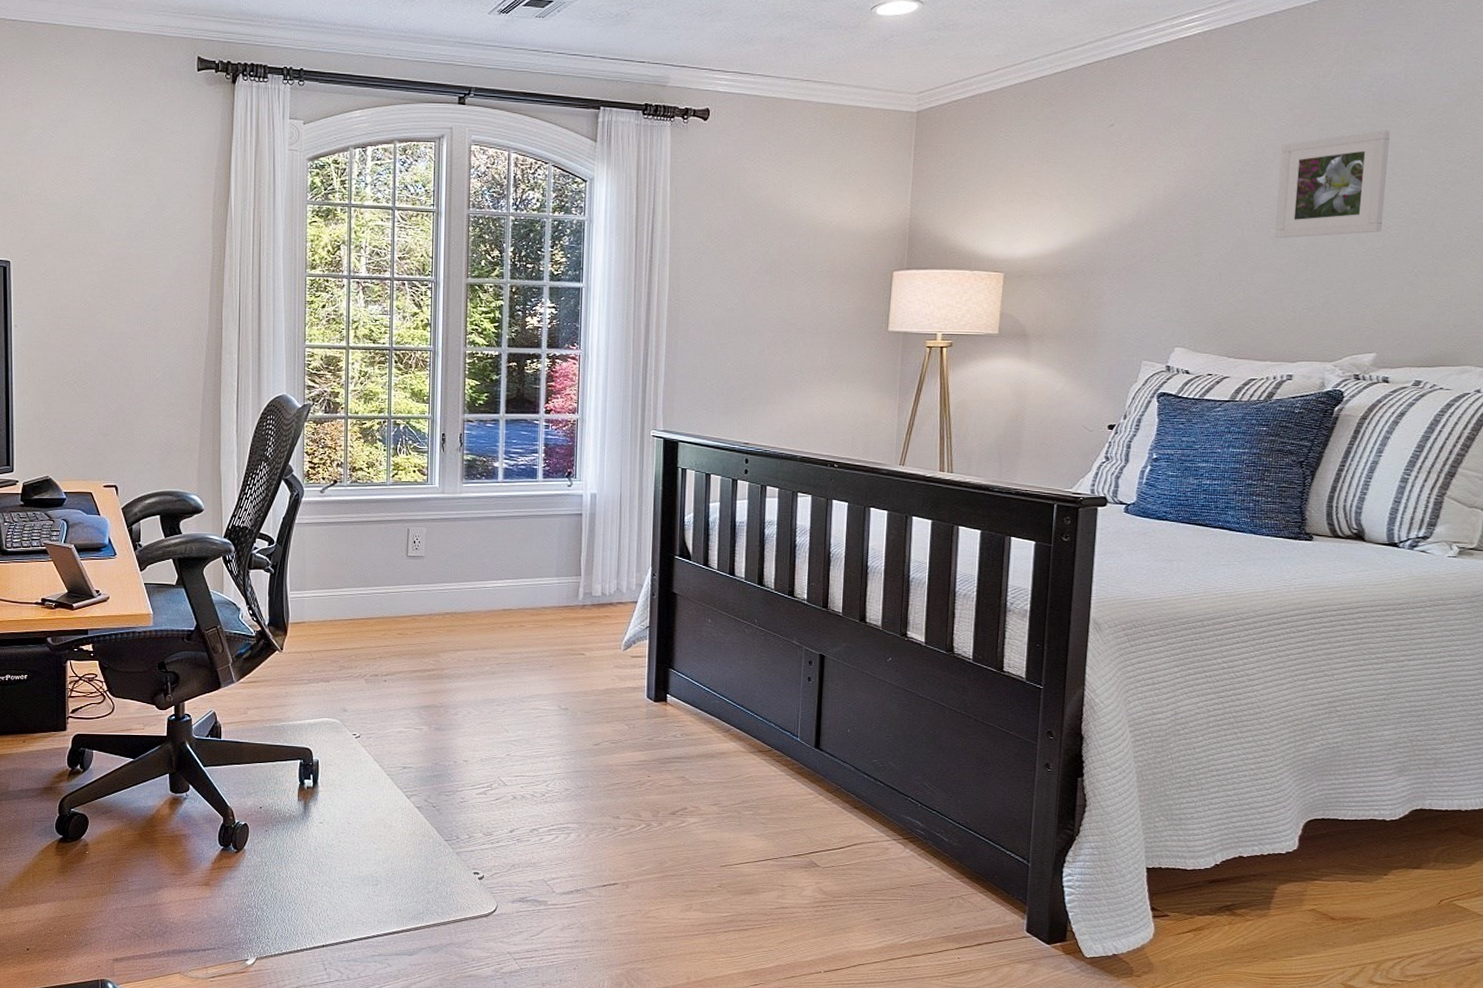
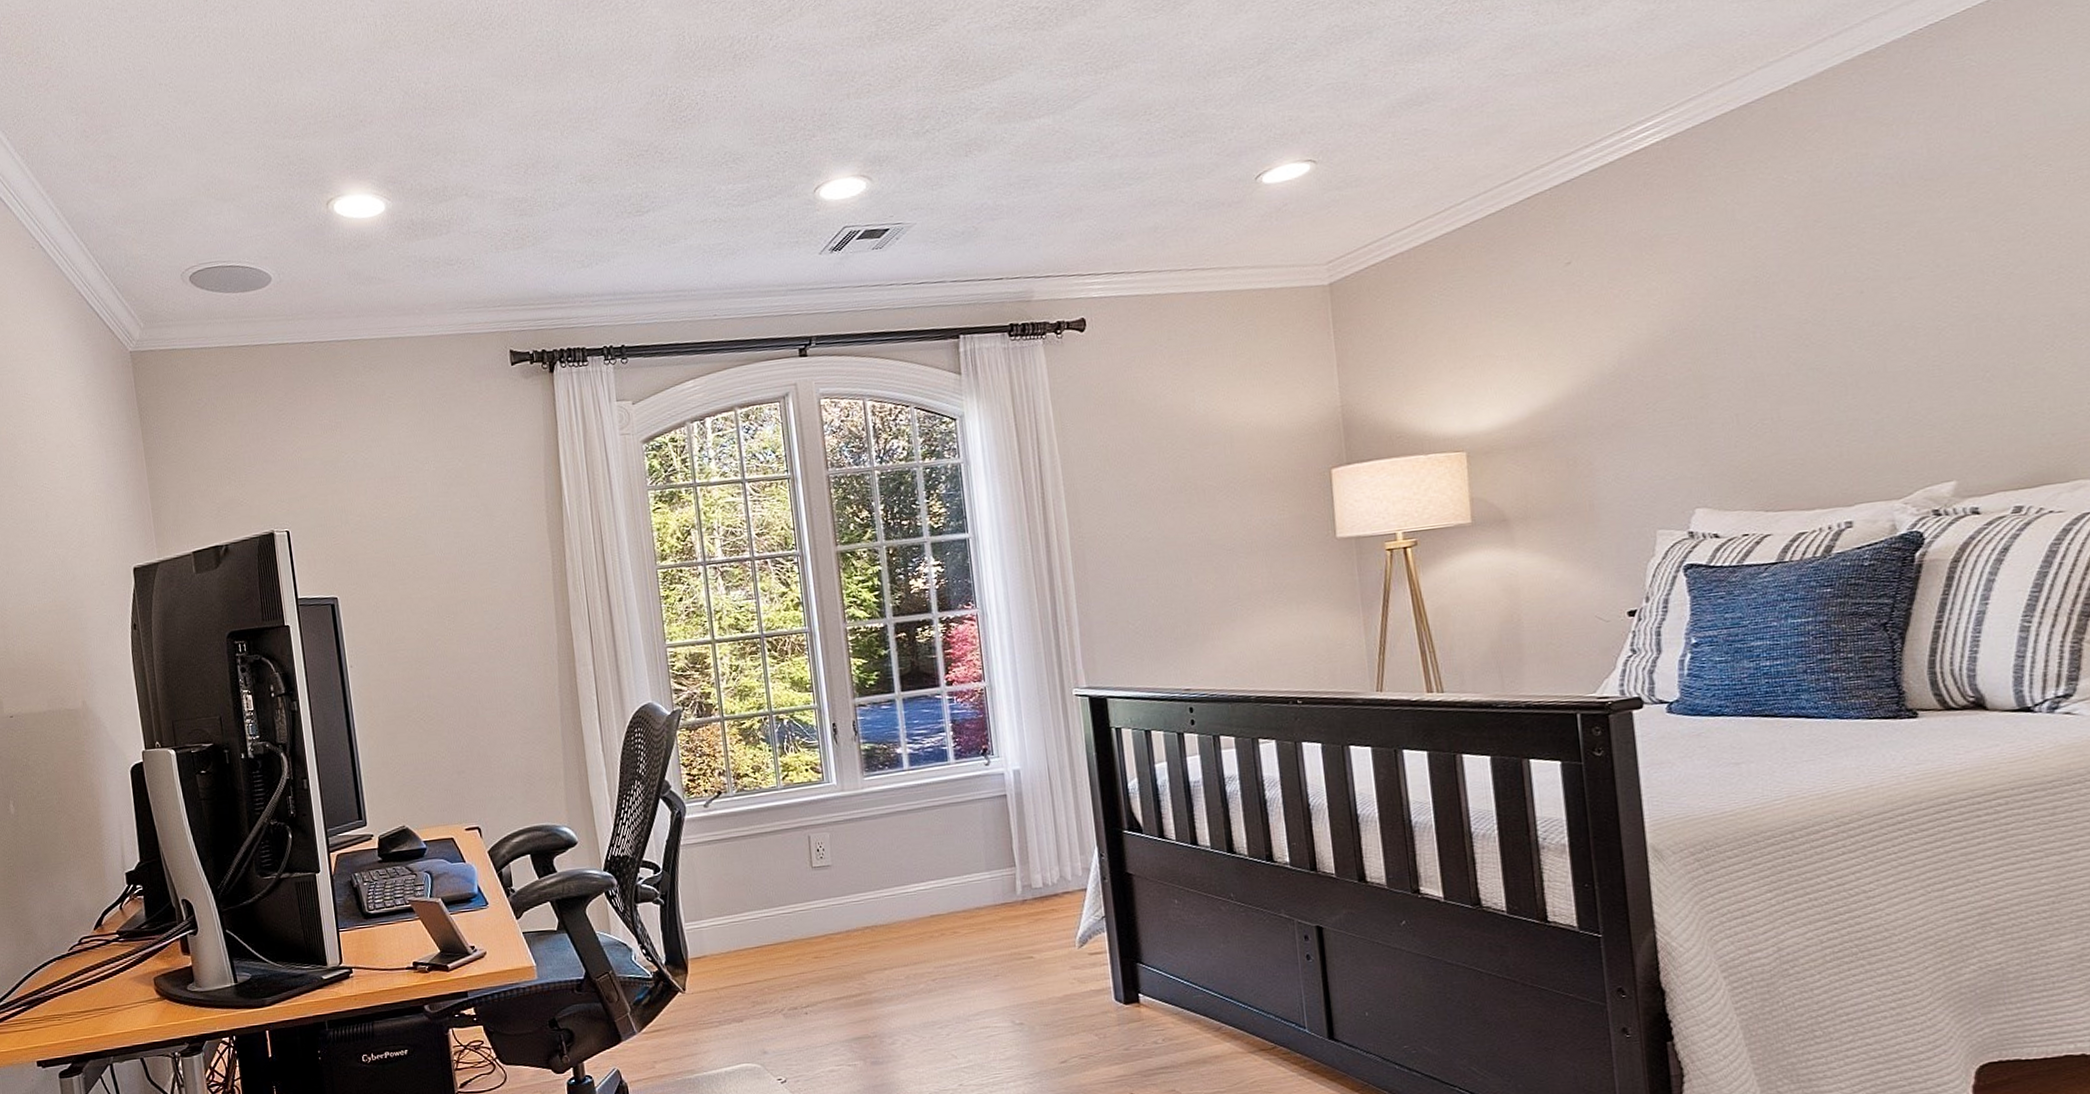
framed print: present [1274,130,1390,239] -> none [1786,215,1934,364]

